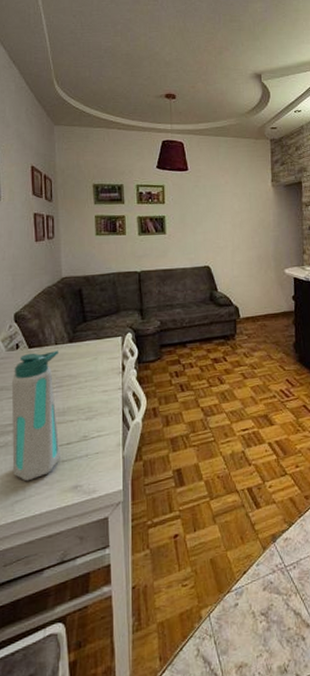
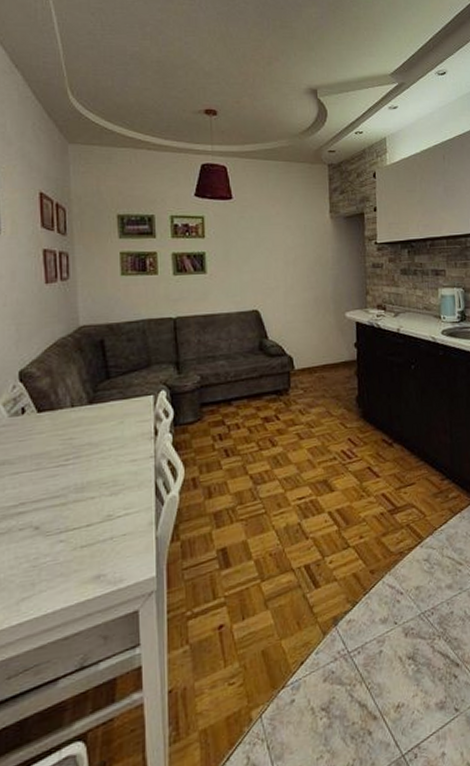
water bottle: present [11,350,60,482] -> none [15,413,78,574]

